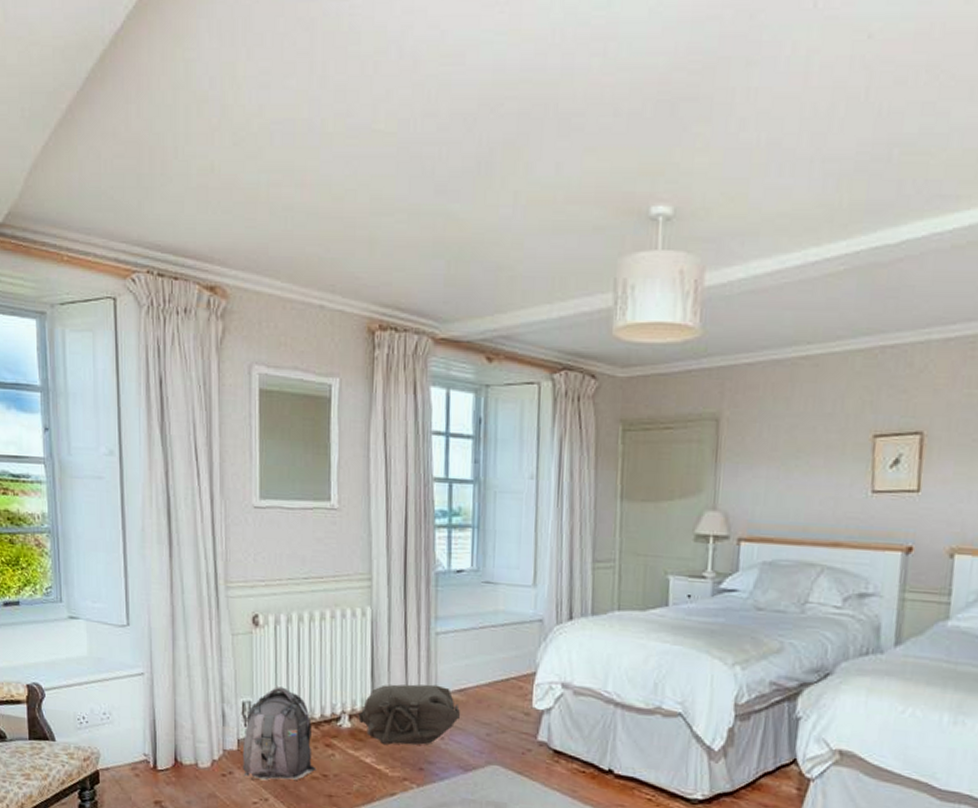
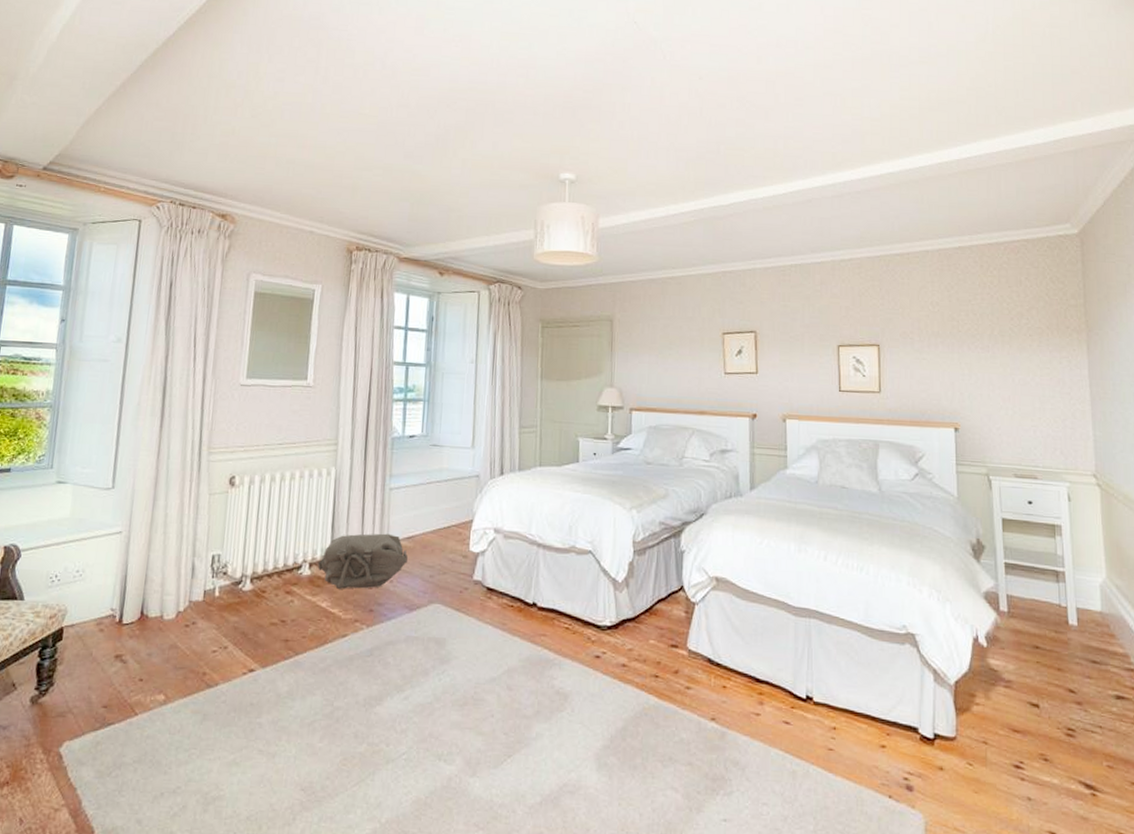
backpack: present [242,687,316,781] -> none [206,540,276,629]

